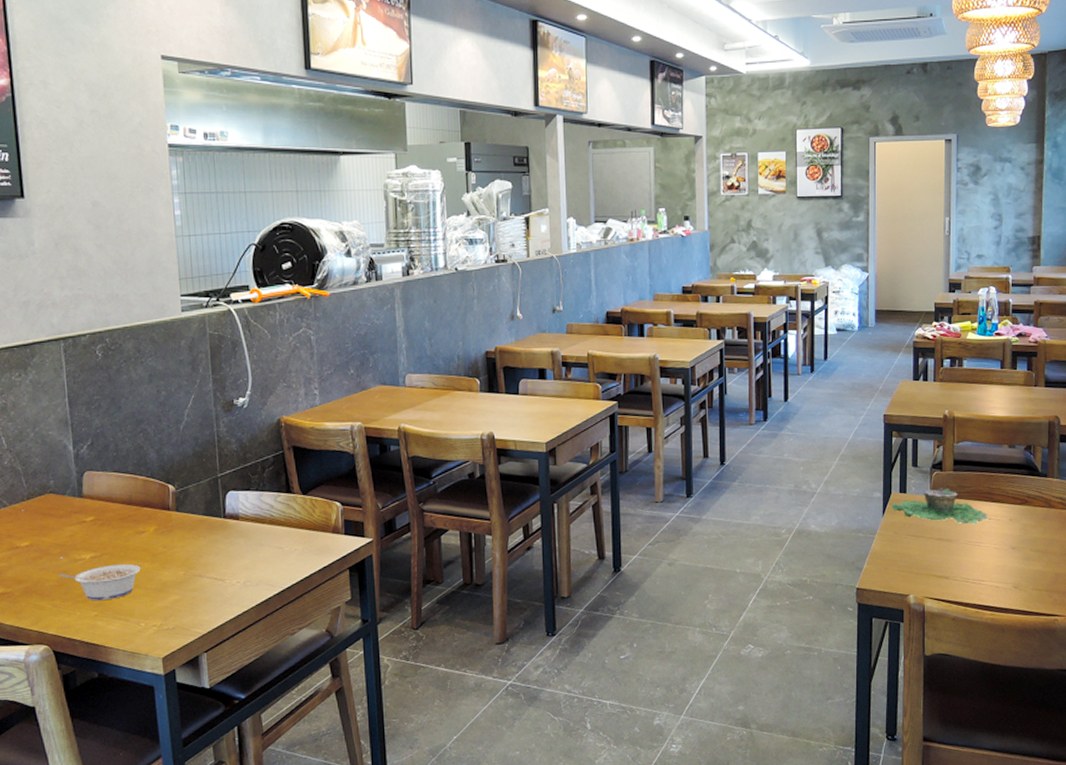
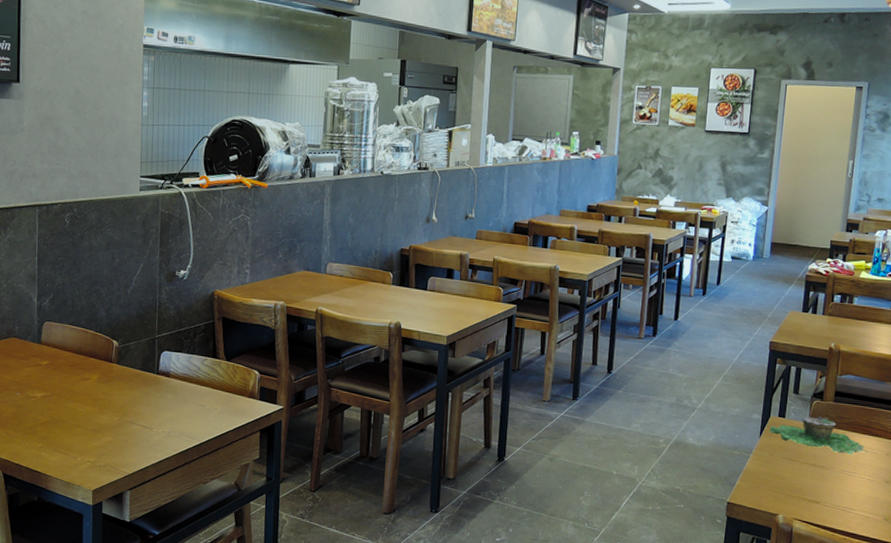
legume: present [59,564,141,601] -> none [14,404,83,435]

